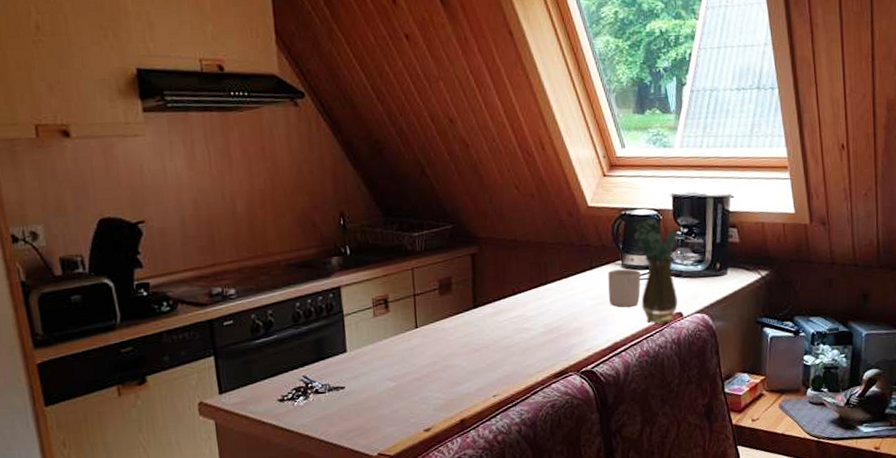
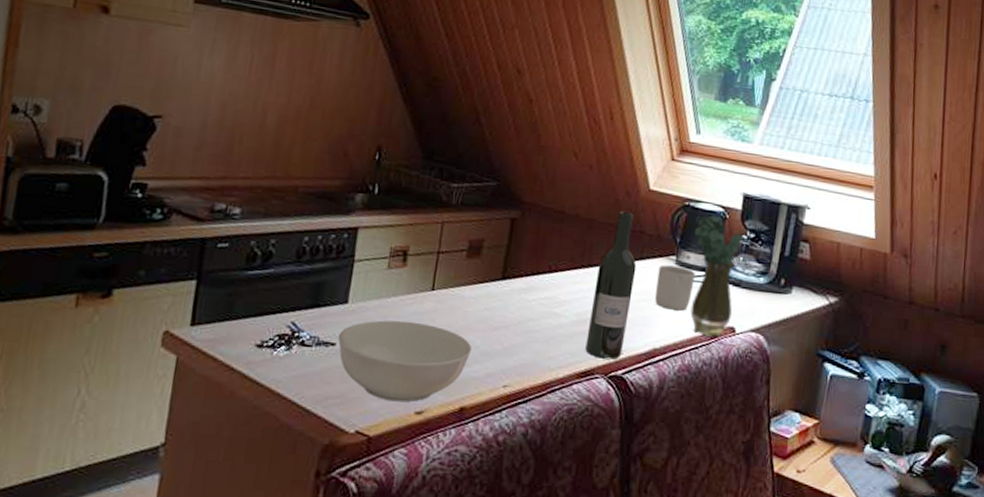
bowl: none [346,357,461,425] -> present [338,320,472,403]
wine bottle: none [555,229,589,359] -> present [585,211,637,360]

